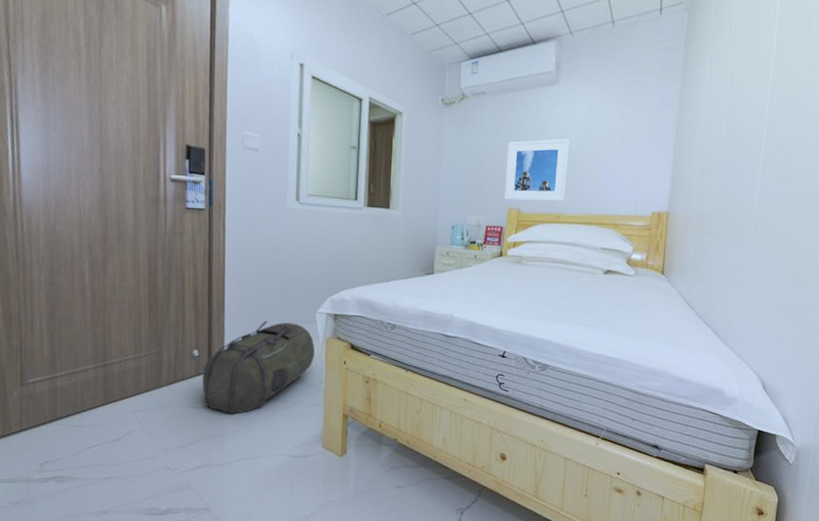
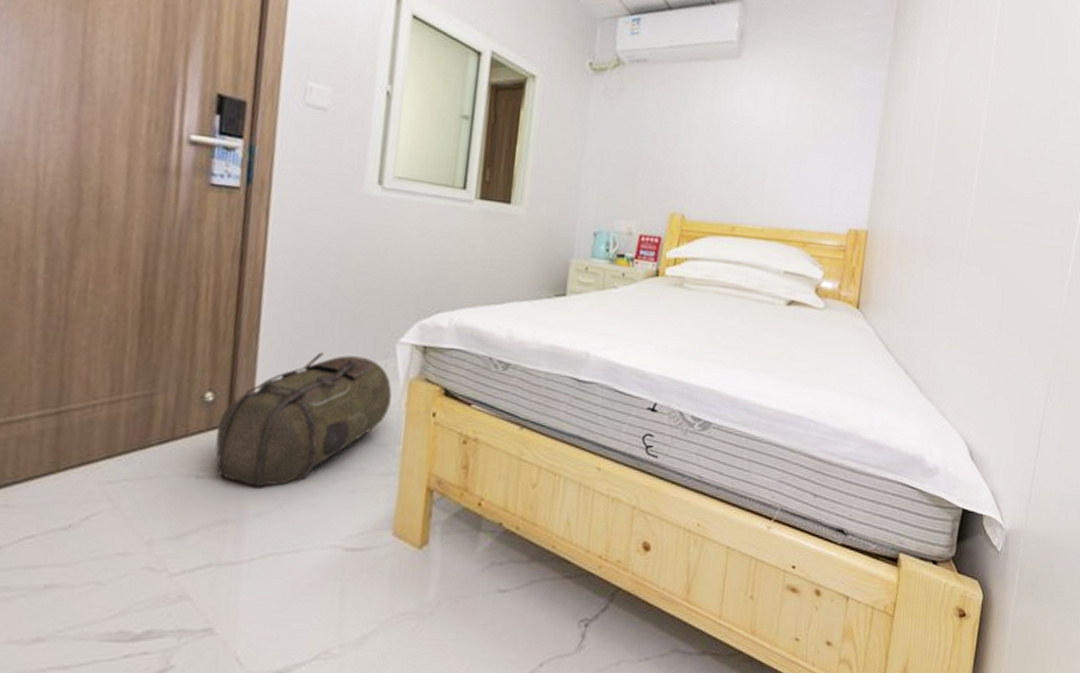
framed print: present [504,138,570,202] -> none [664,126,753,209]

